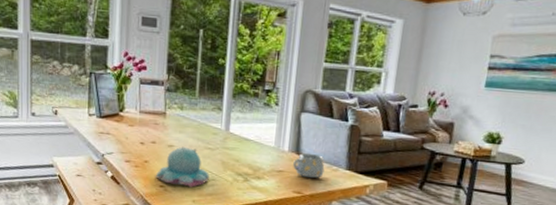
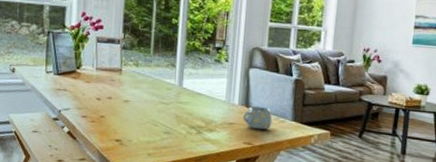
candle: present [155,146,209,187] -> none [111,101,164,141]

